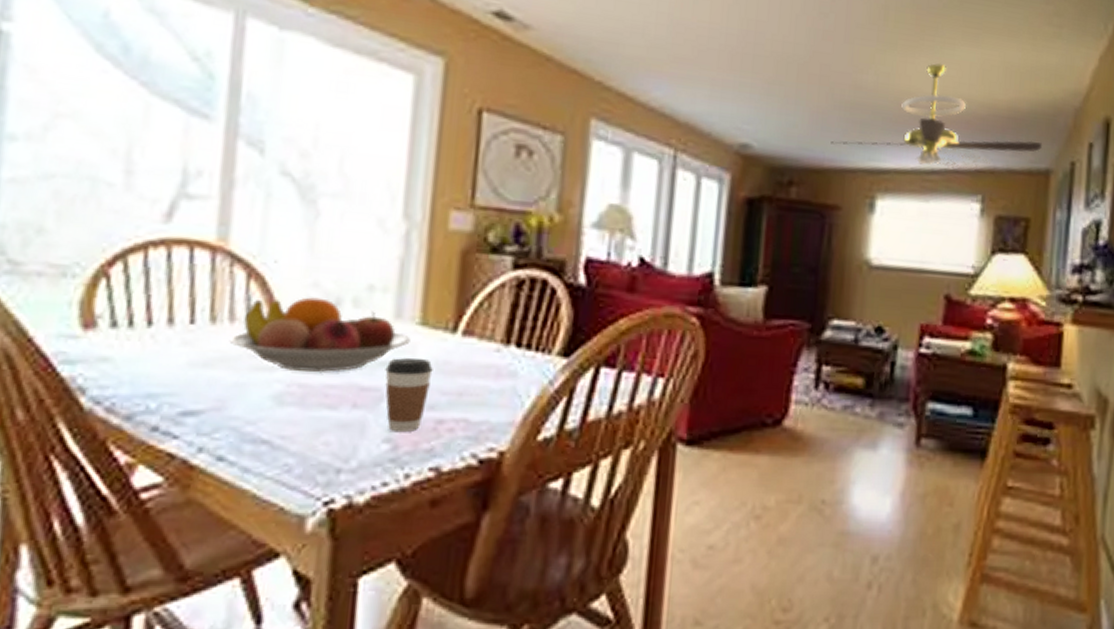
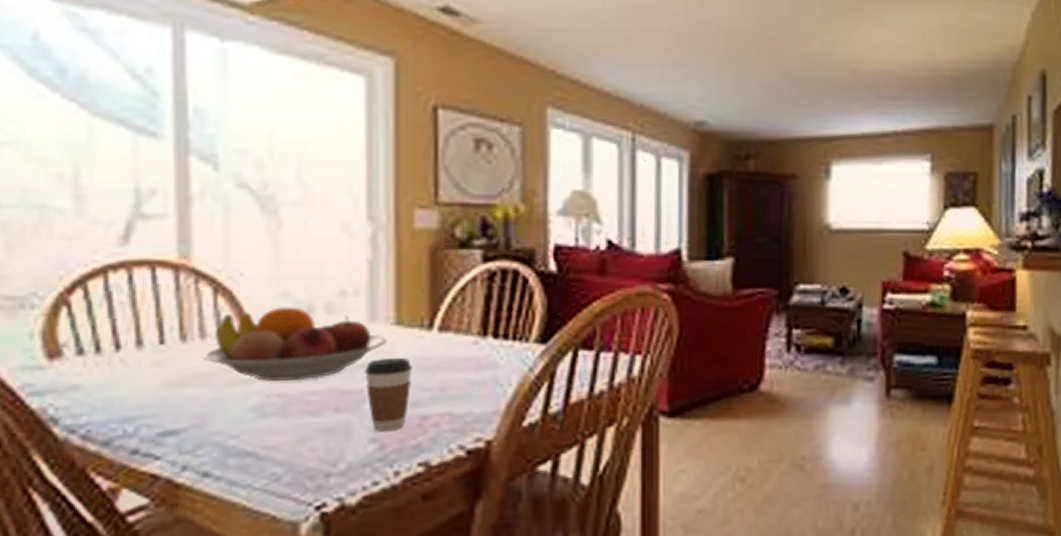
ceiling fan: present [831,63,1043,172] -> none [783,29,985,132]

